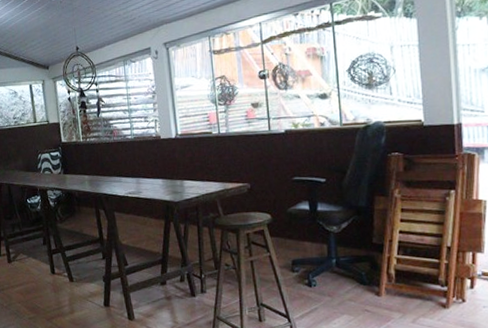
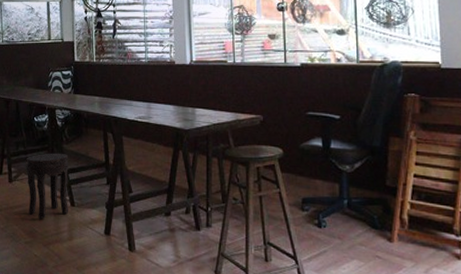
side table: none [23,232,68,296] -> present [26,153,69,220]

